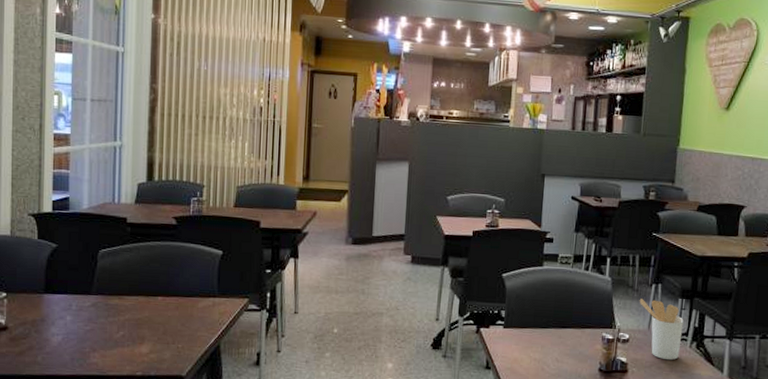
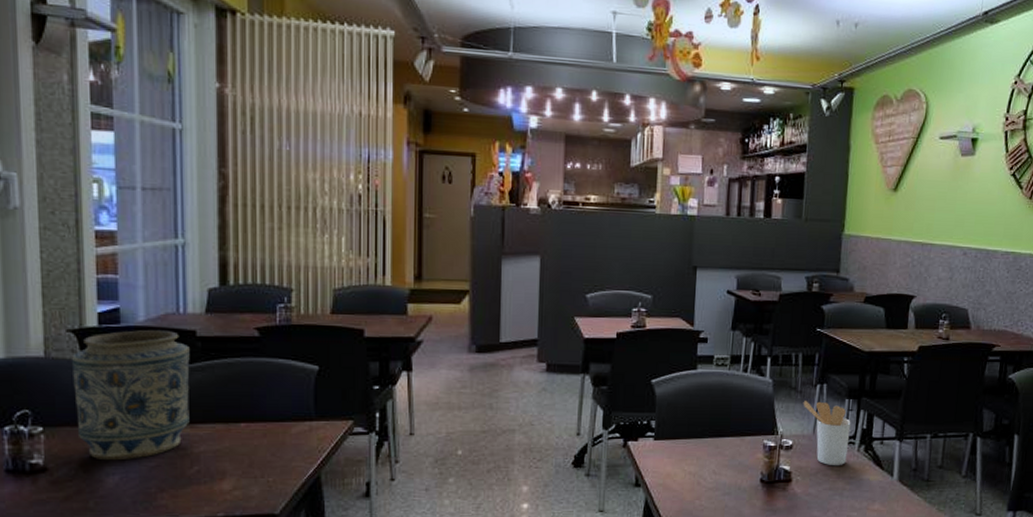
vase: none [31,216,121,324] -> present [72,329,190,461]

